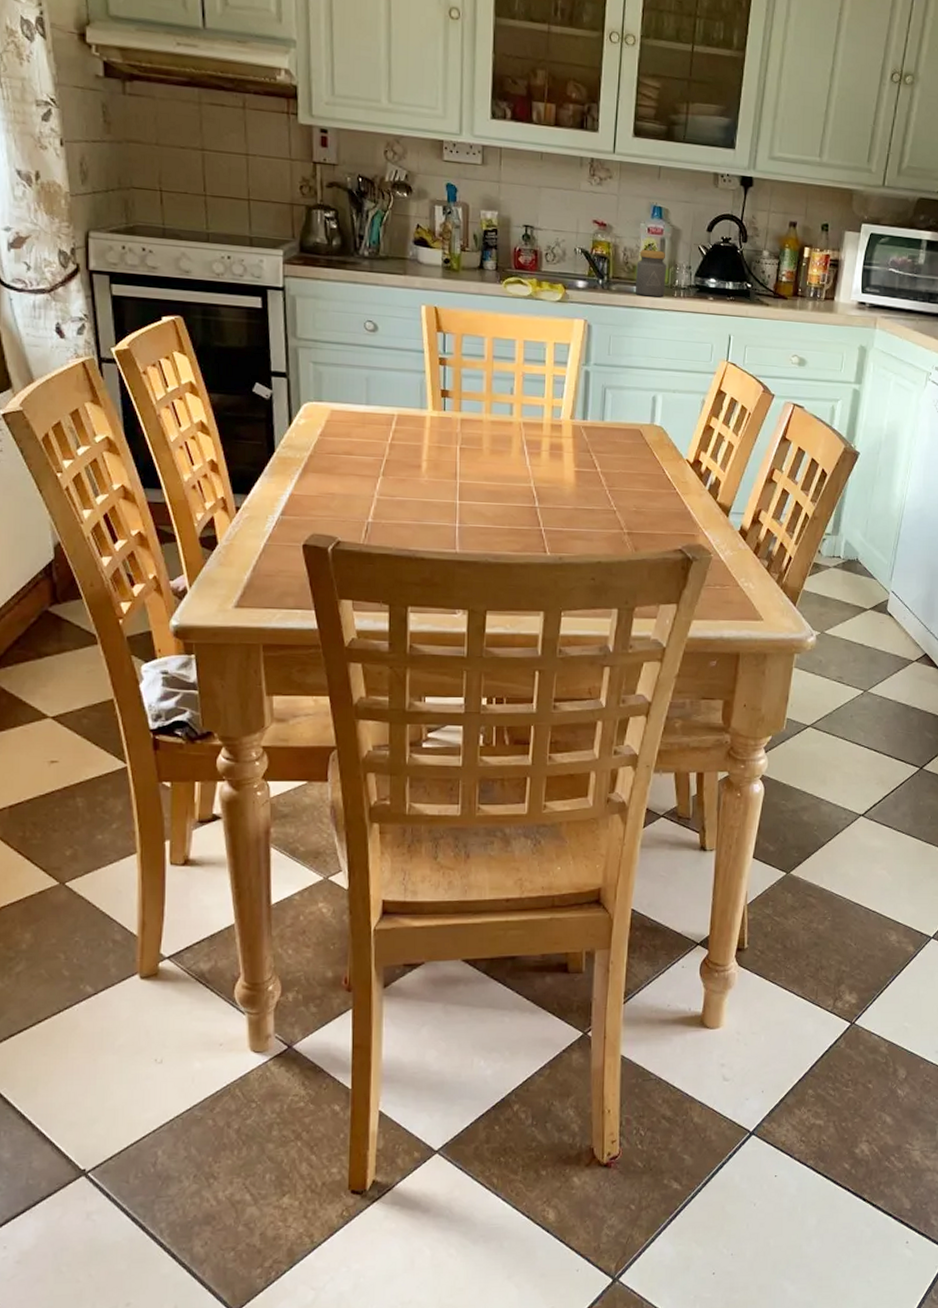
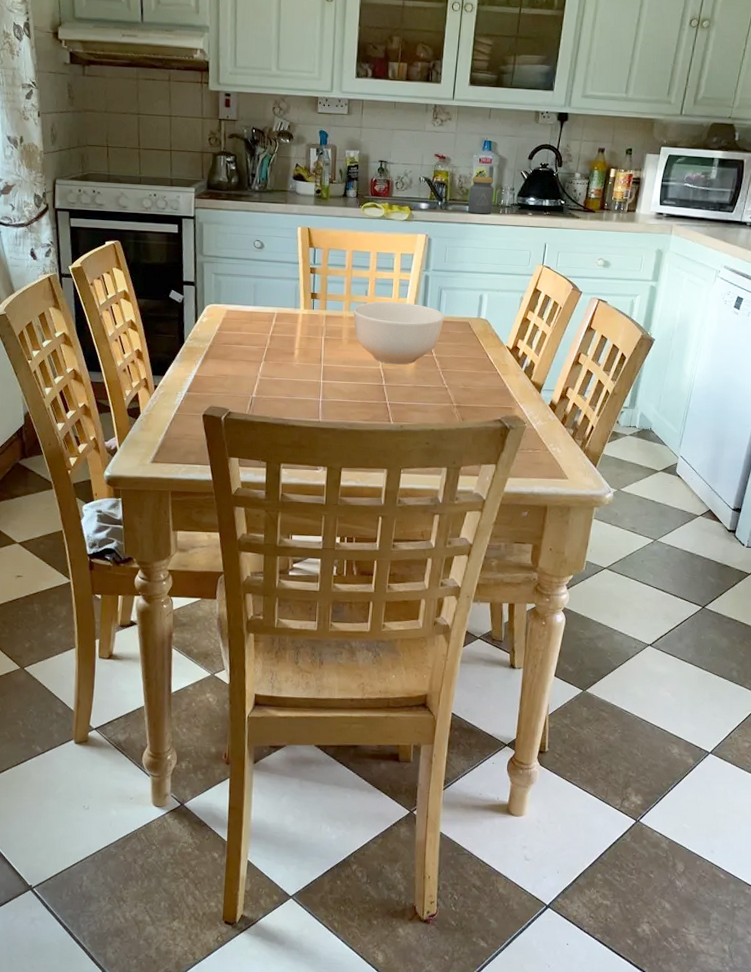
bowl: none [496,402,611,482] -> present [353,301,445,365]

